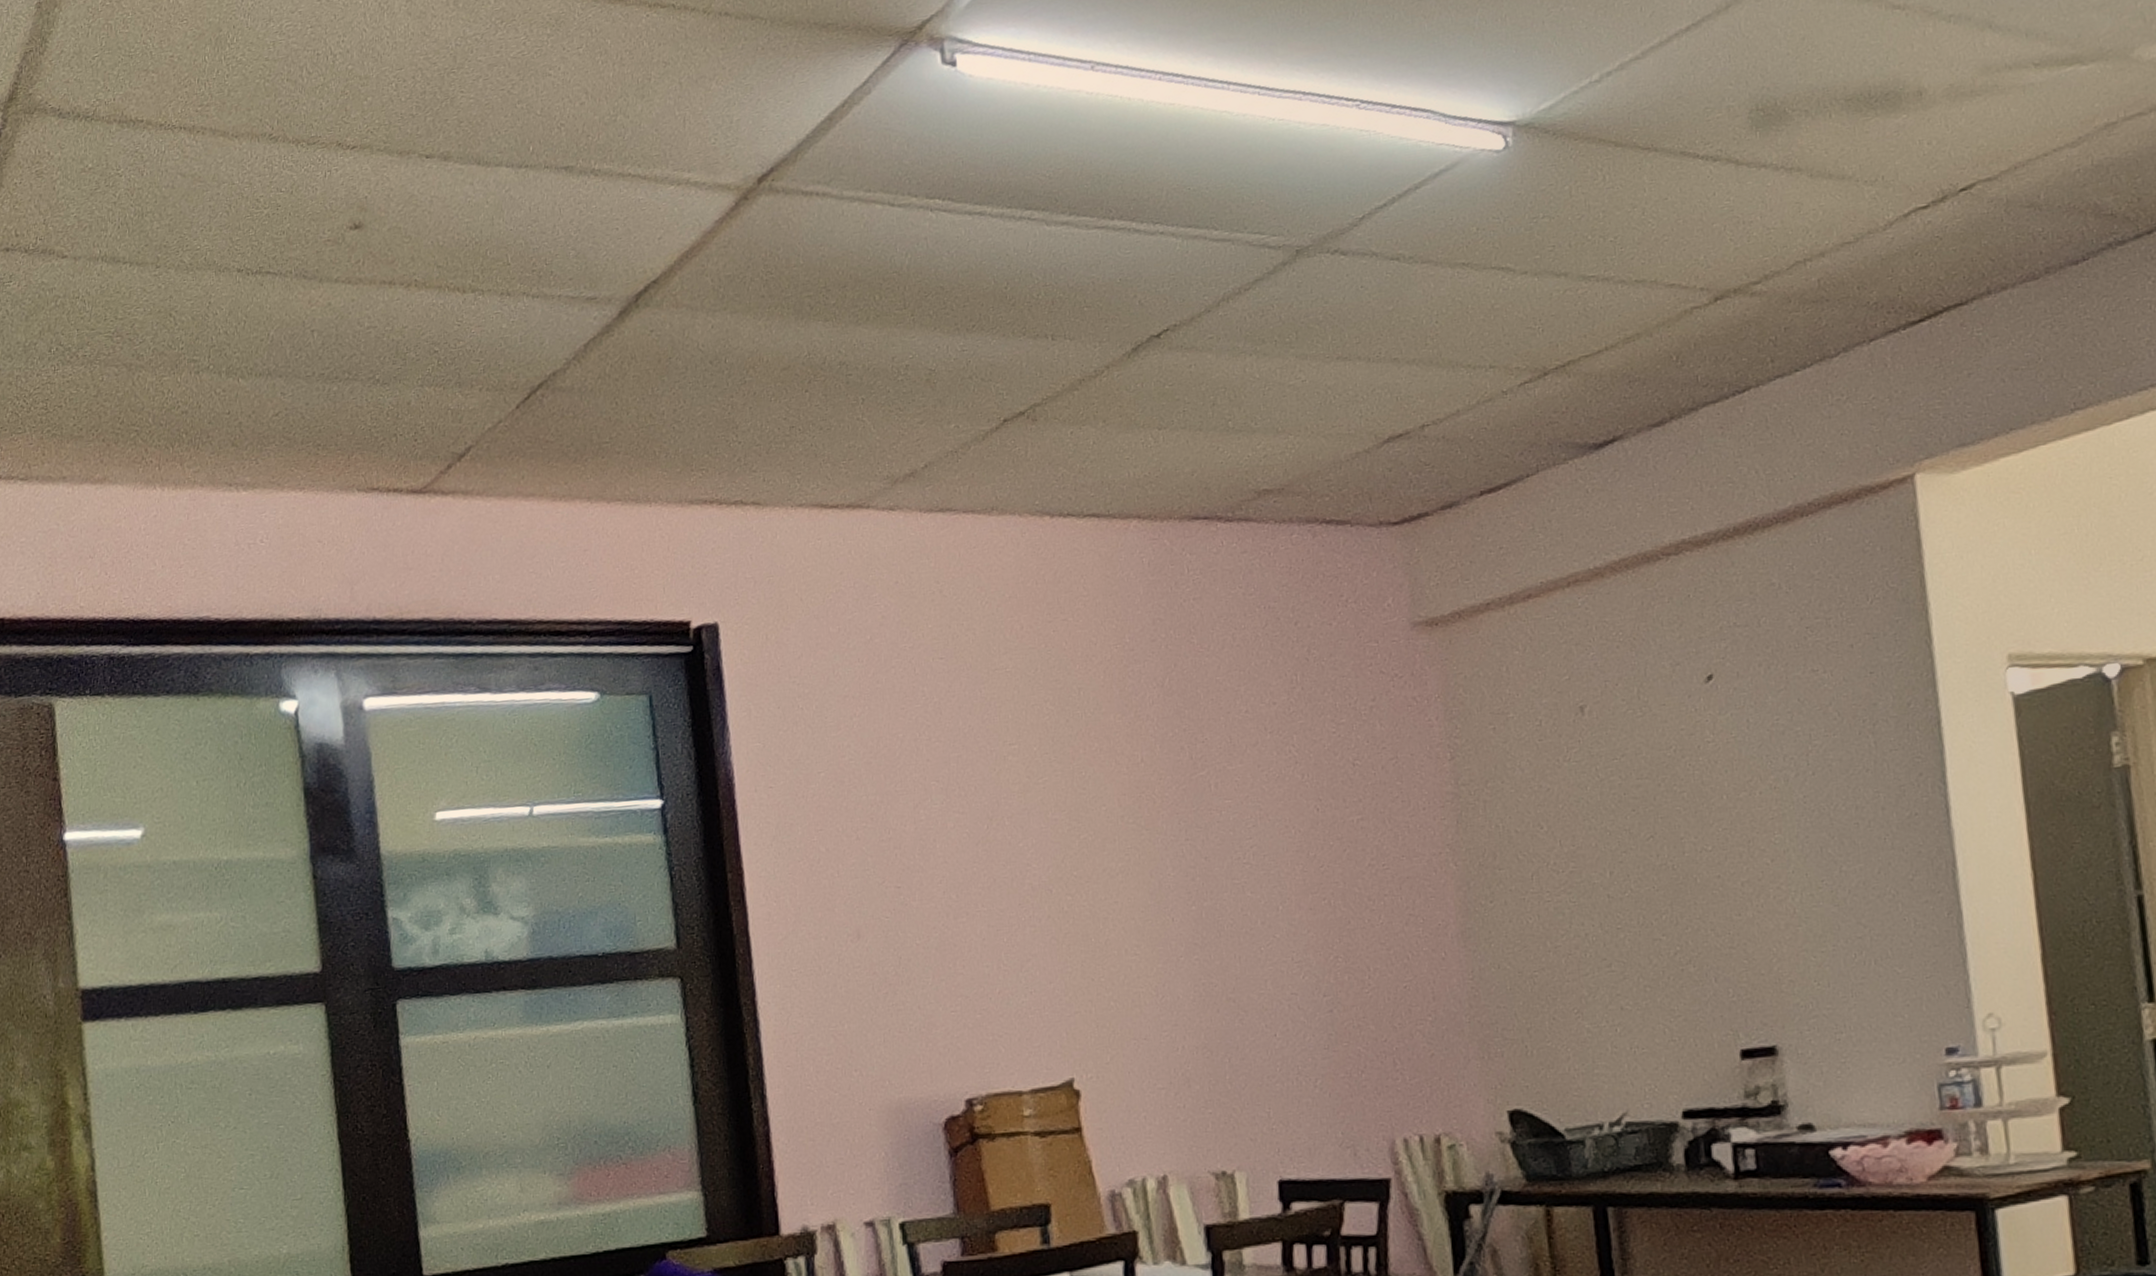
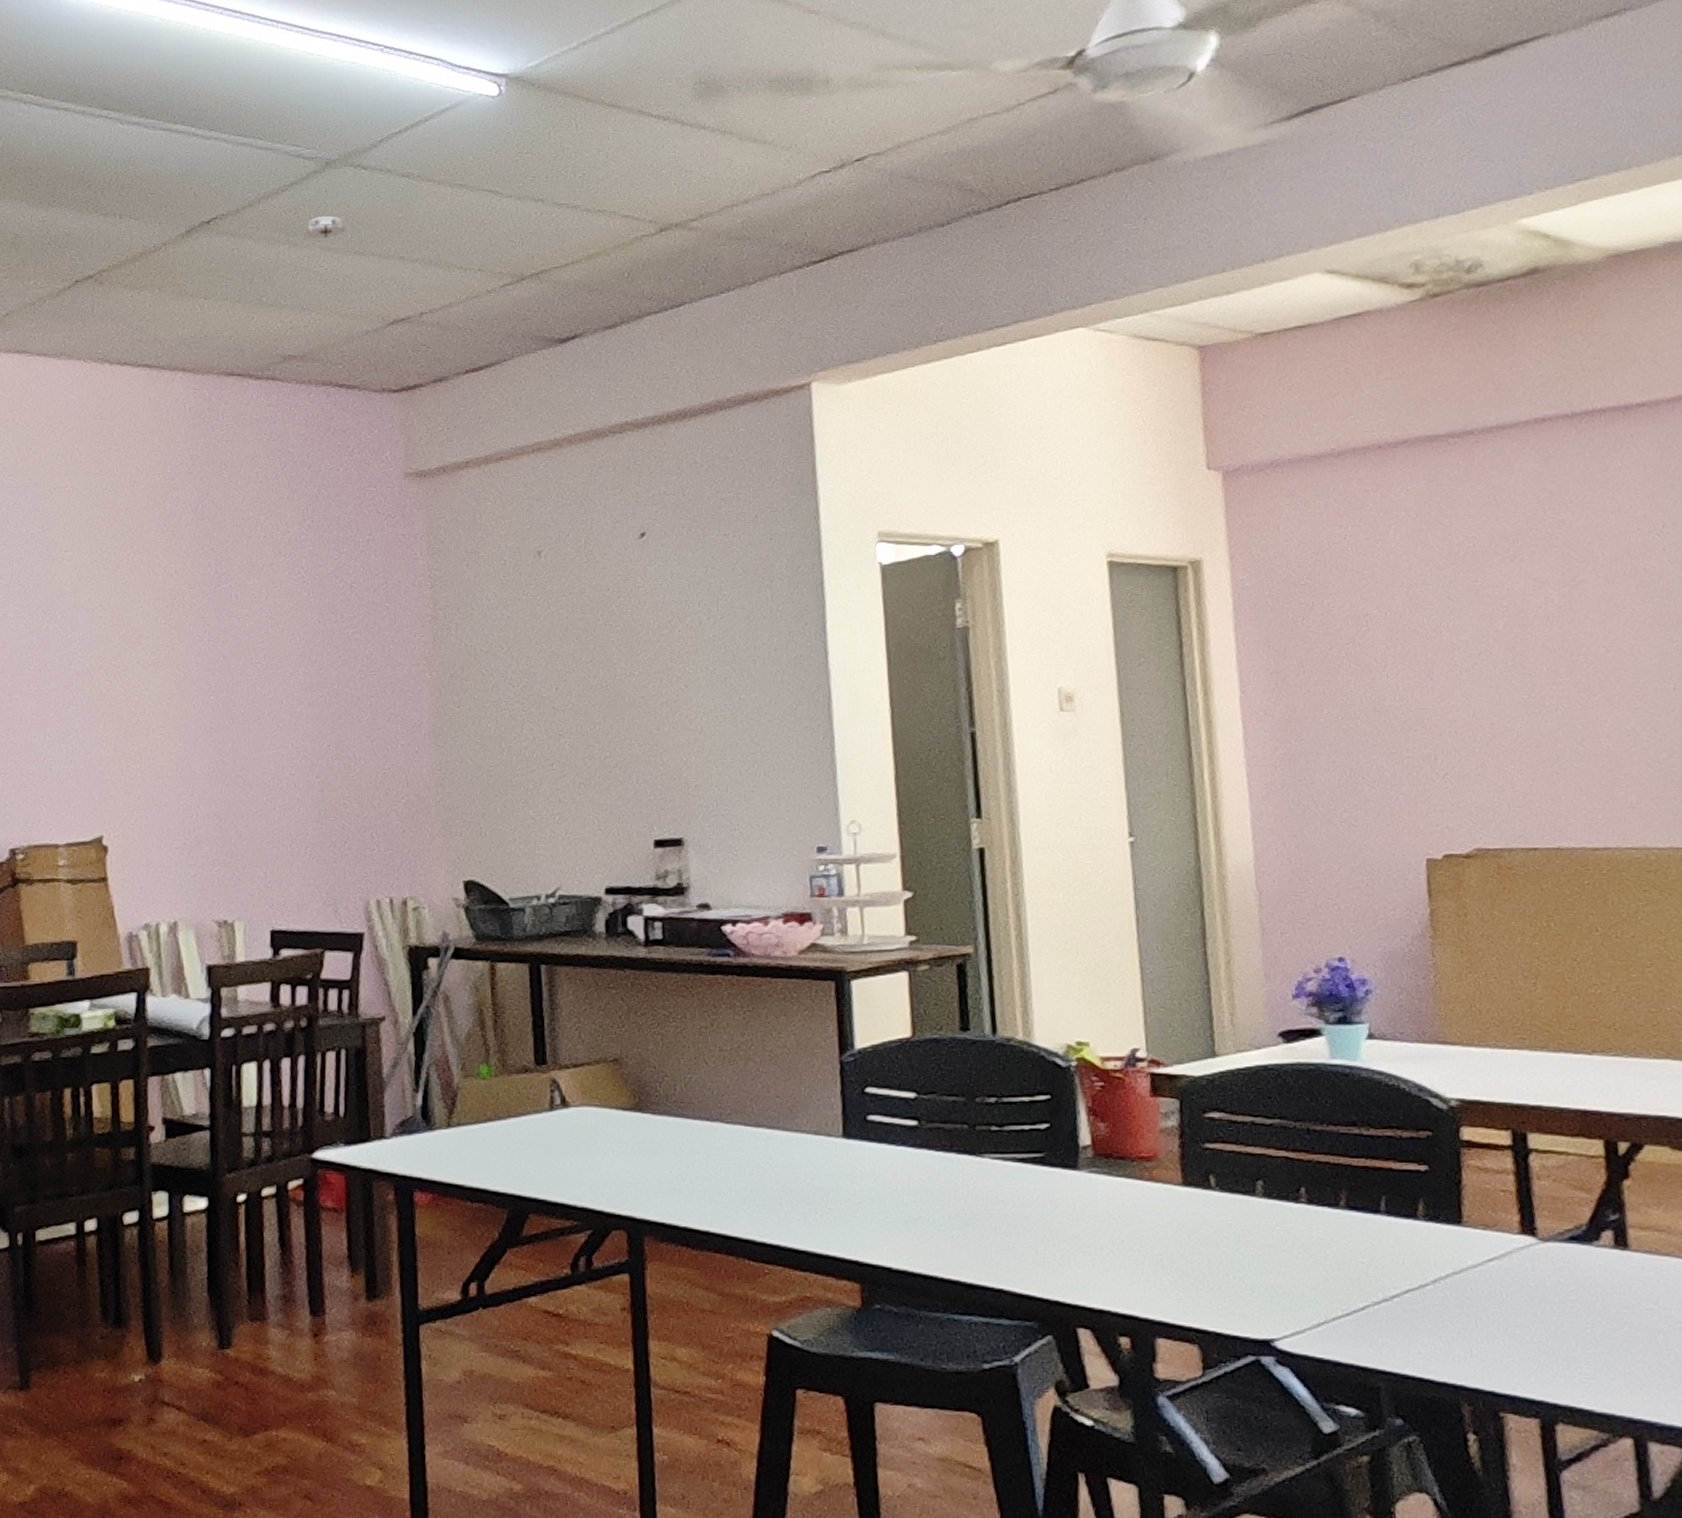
smoke detector: none [1274,315,1326,348] -> present [303,216,346,240]

